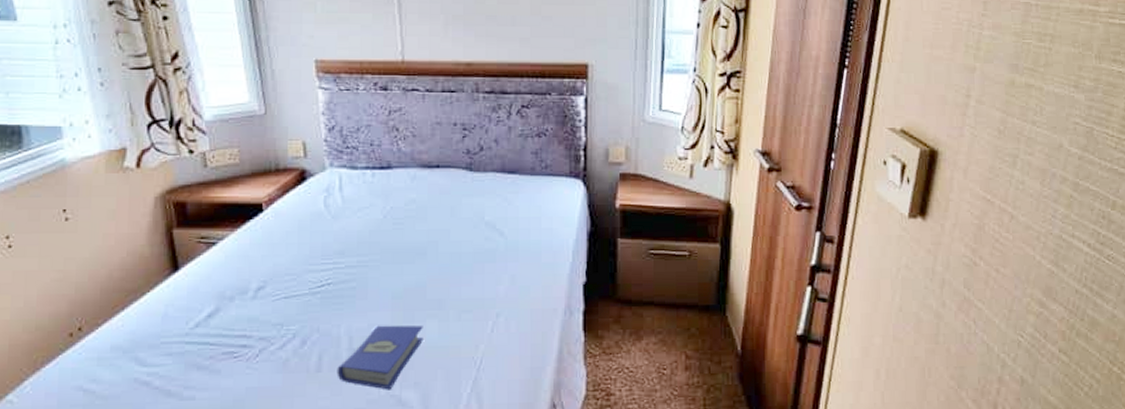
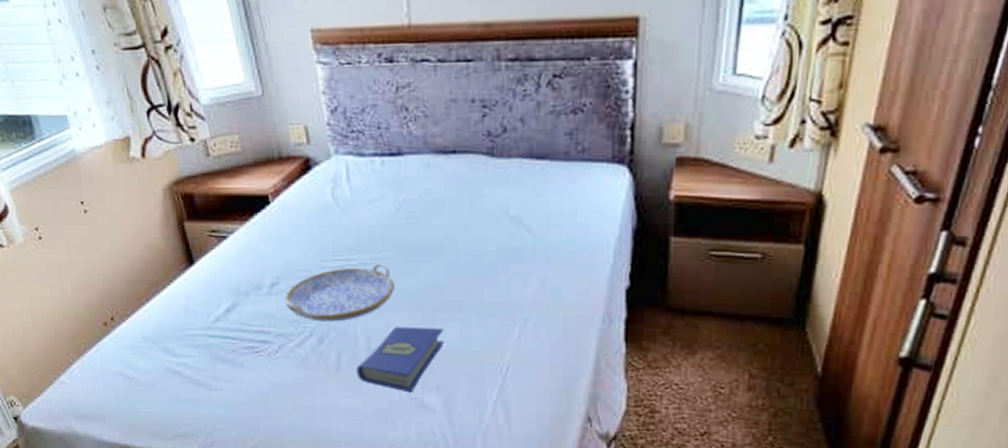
serving tray: none [270,265,378,324] -> present [285,262,394,322]

